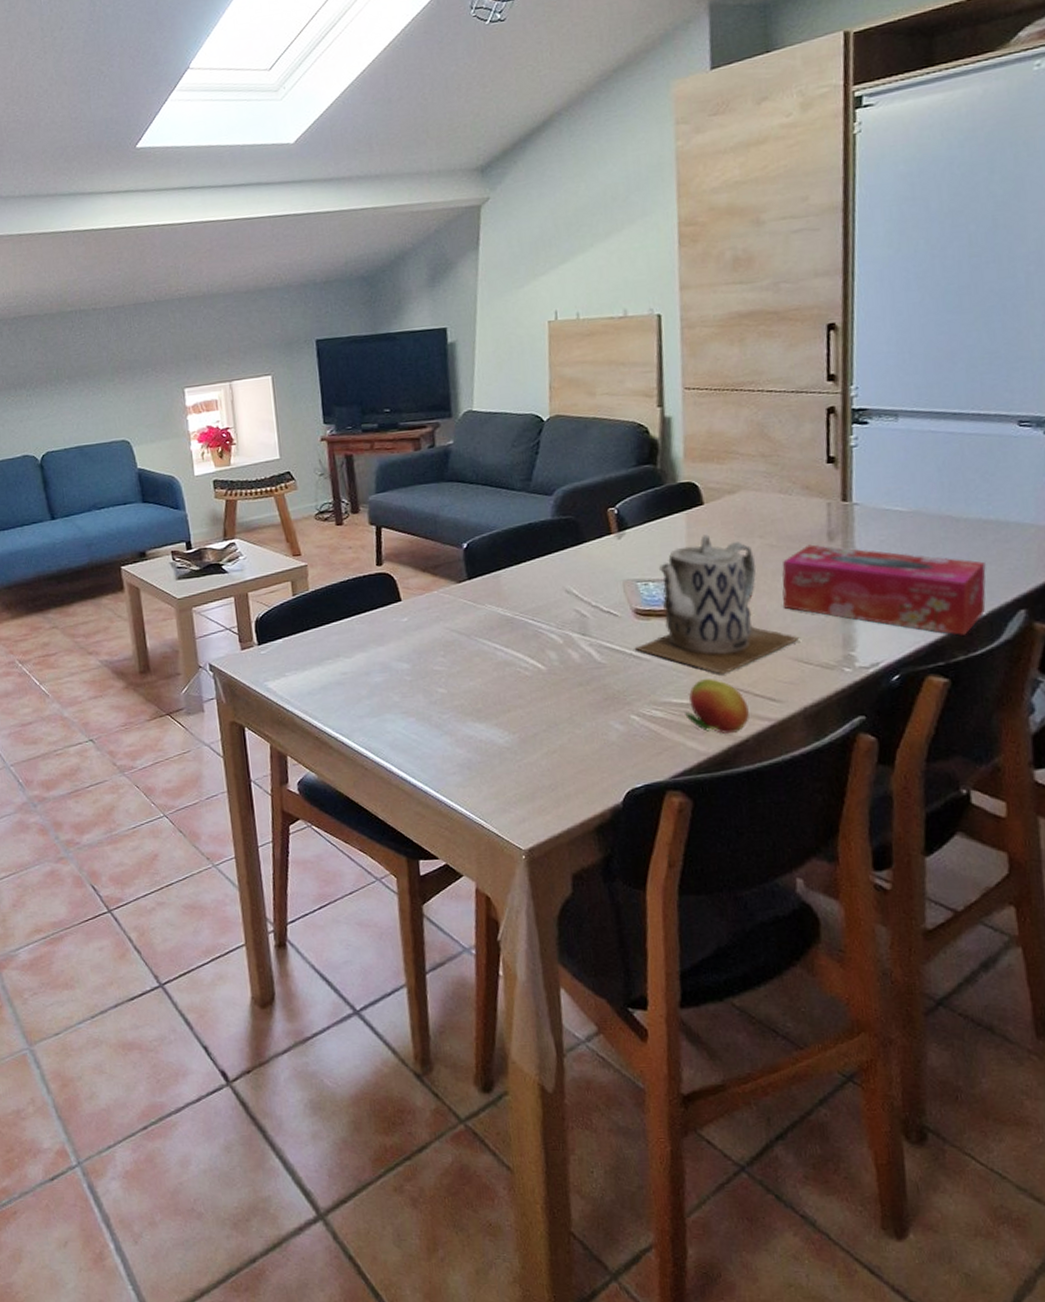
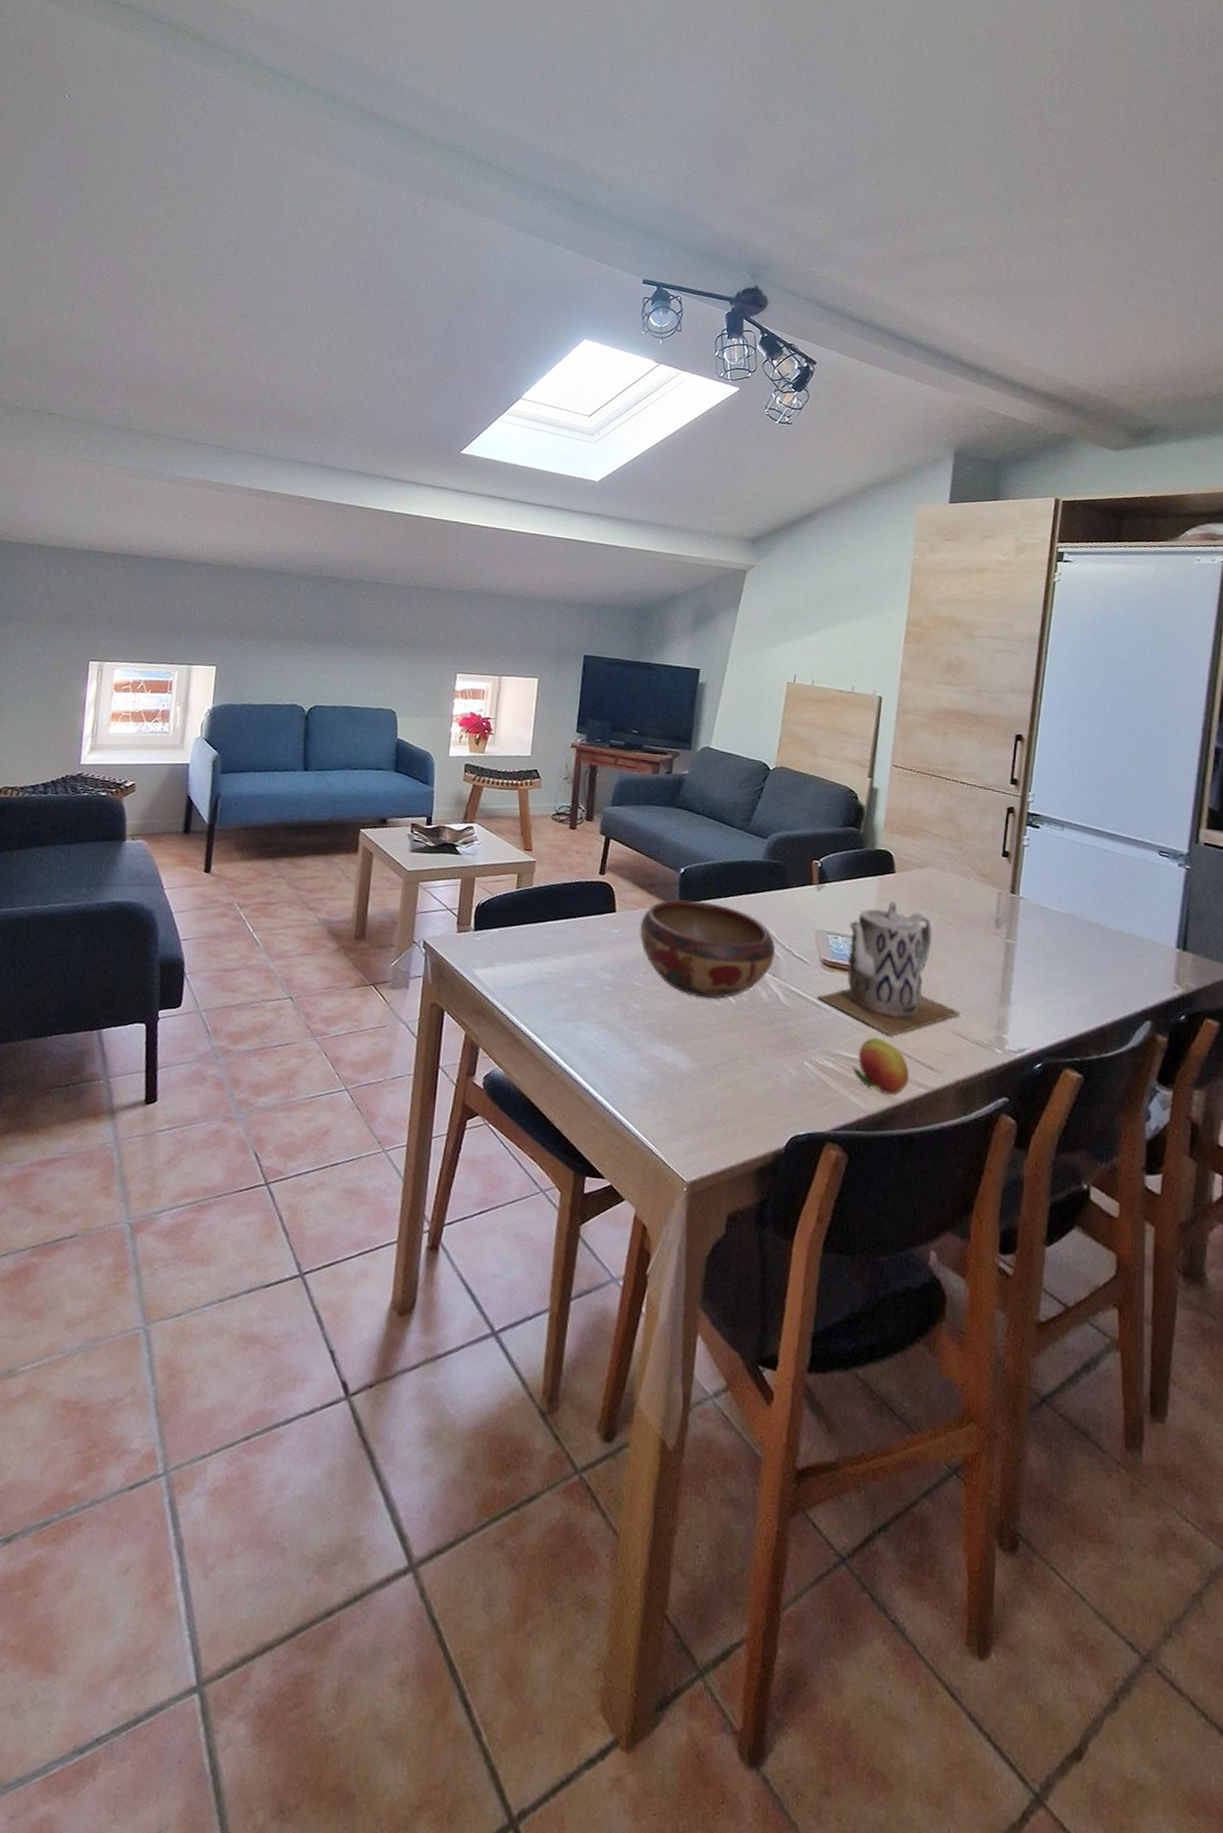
decorative bowl: none [429,572,582,671] -> present [639,899,776,999]
tissue box: present [782,544,986,635] -> none [950,927,1122,1036]

